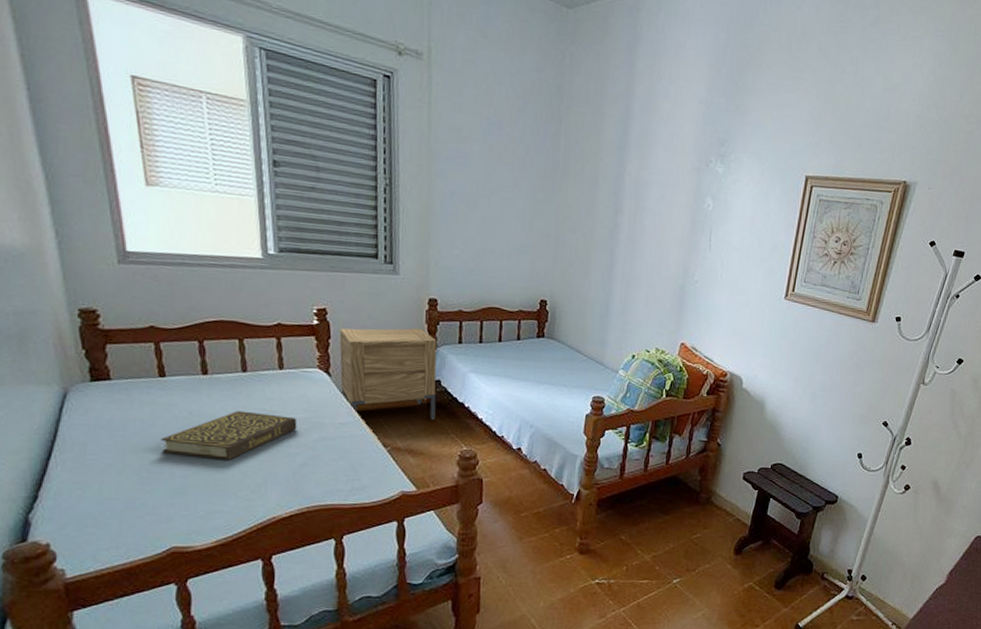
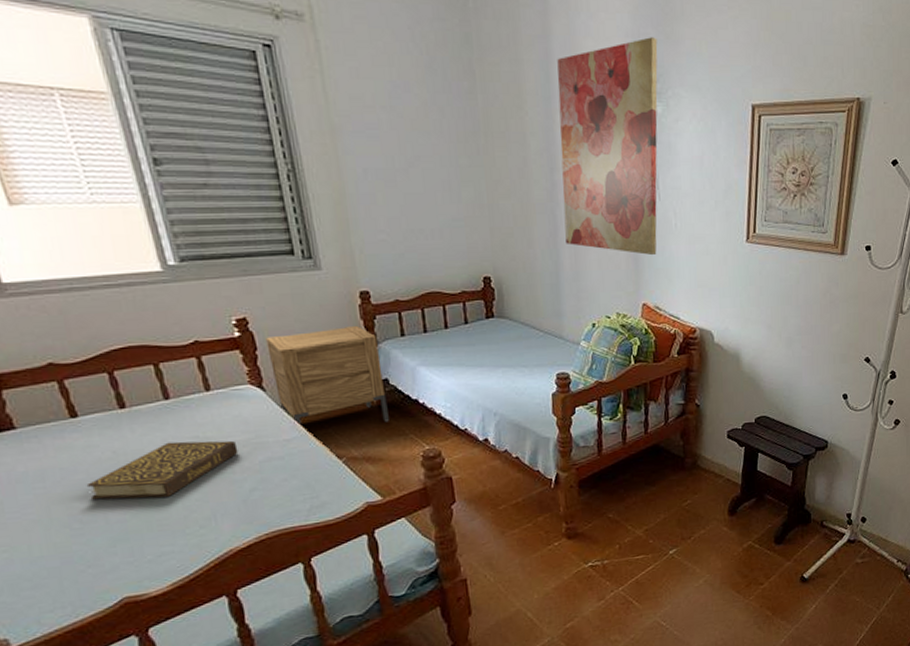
wall art: none [619,106,728,300] -> present [557,37,658,256]

